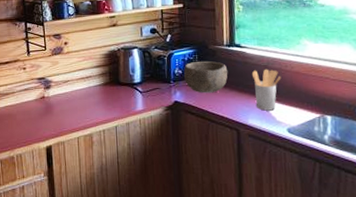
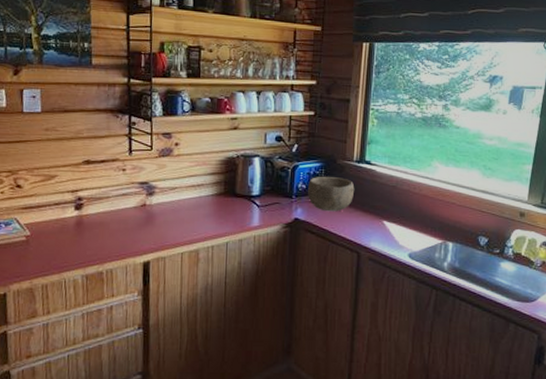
utensil holder: present [251,68,281,111] -> none [379,189,408,234]

